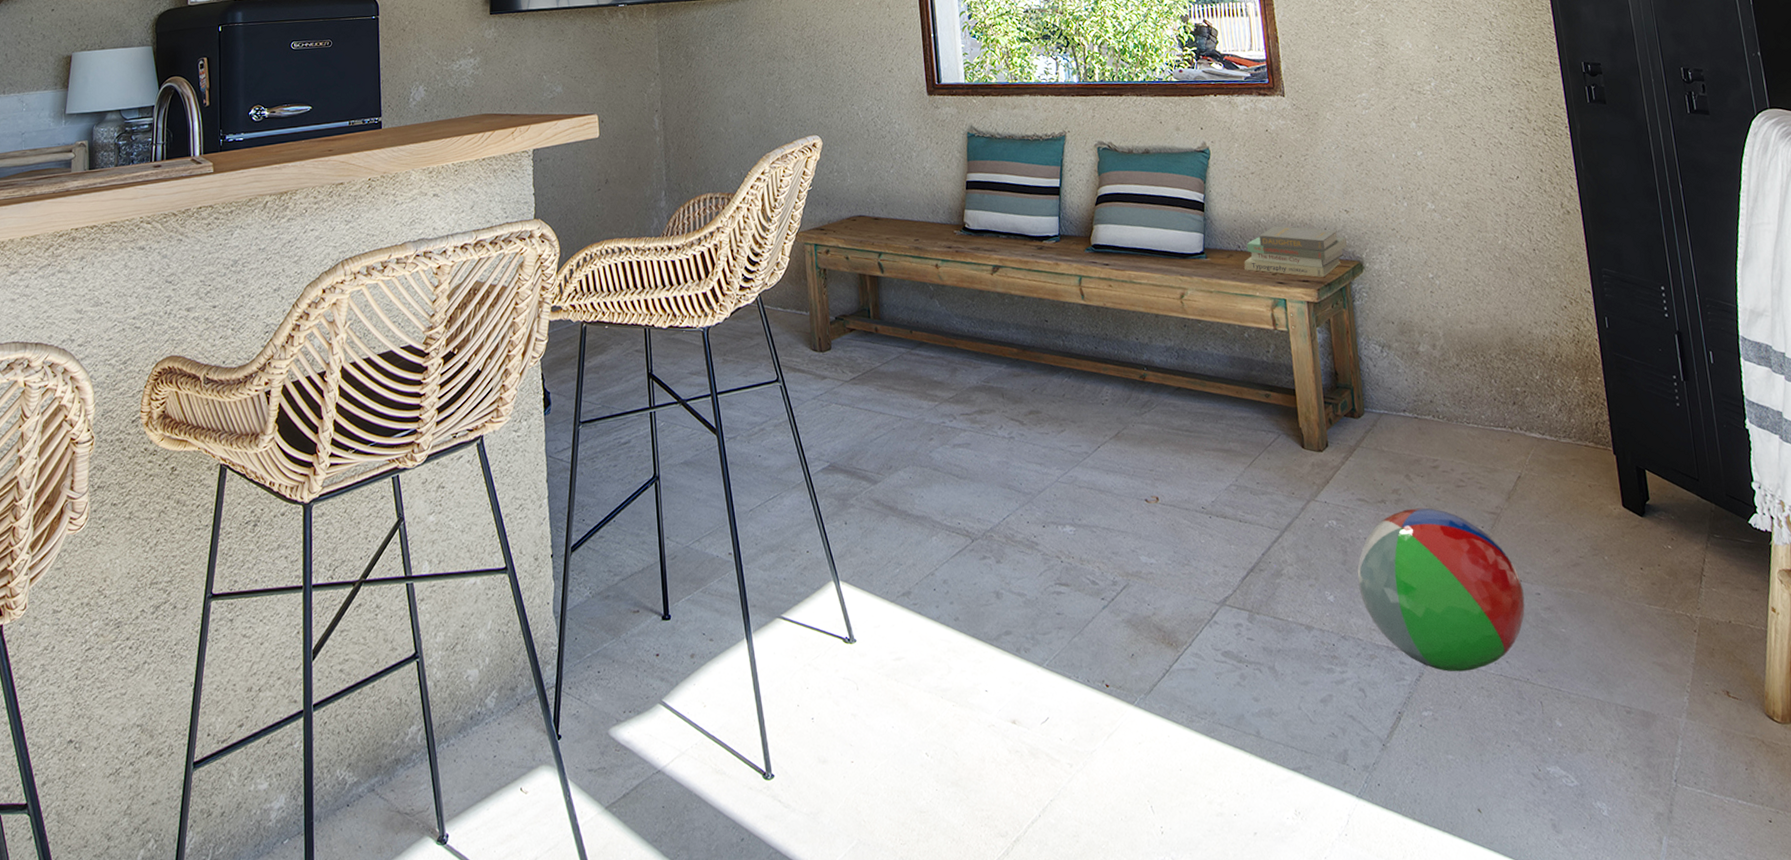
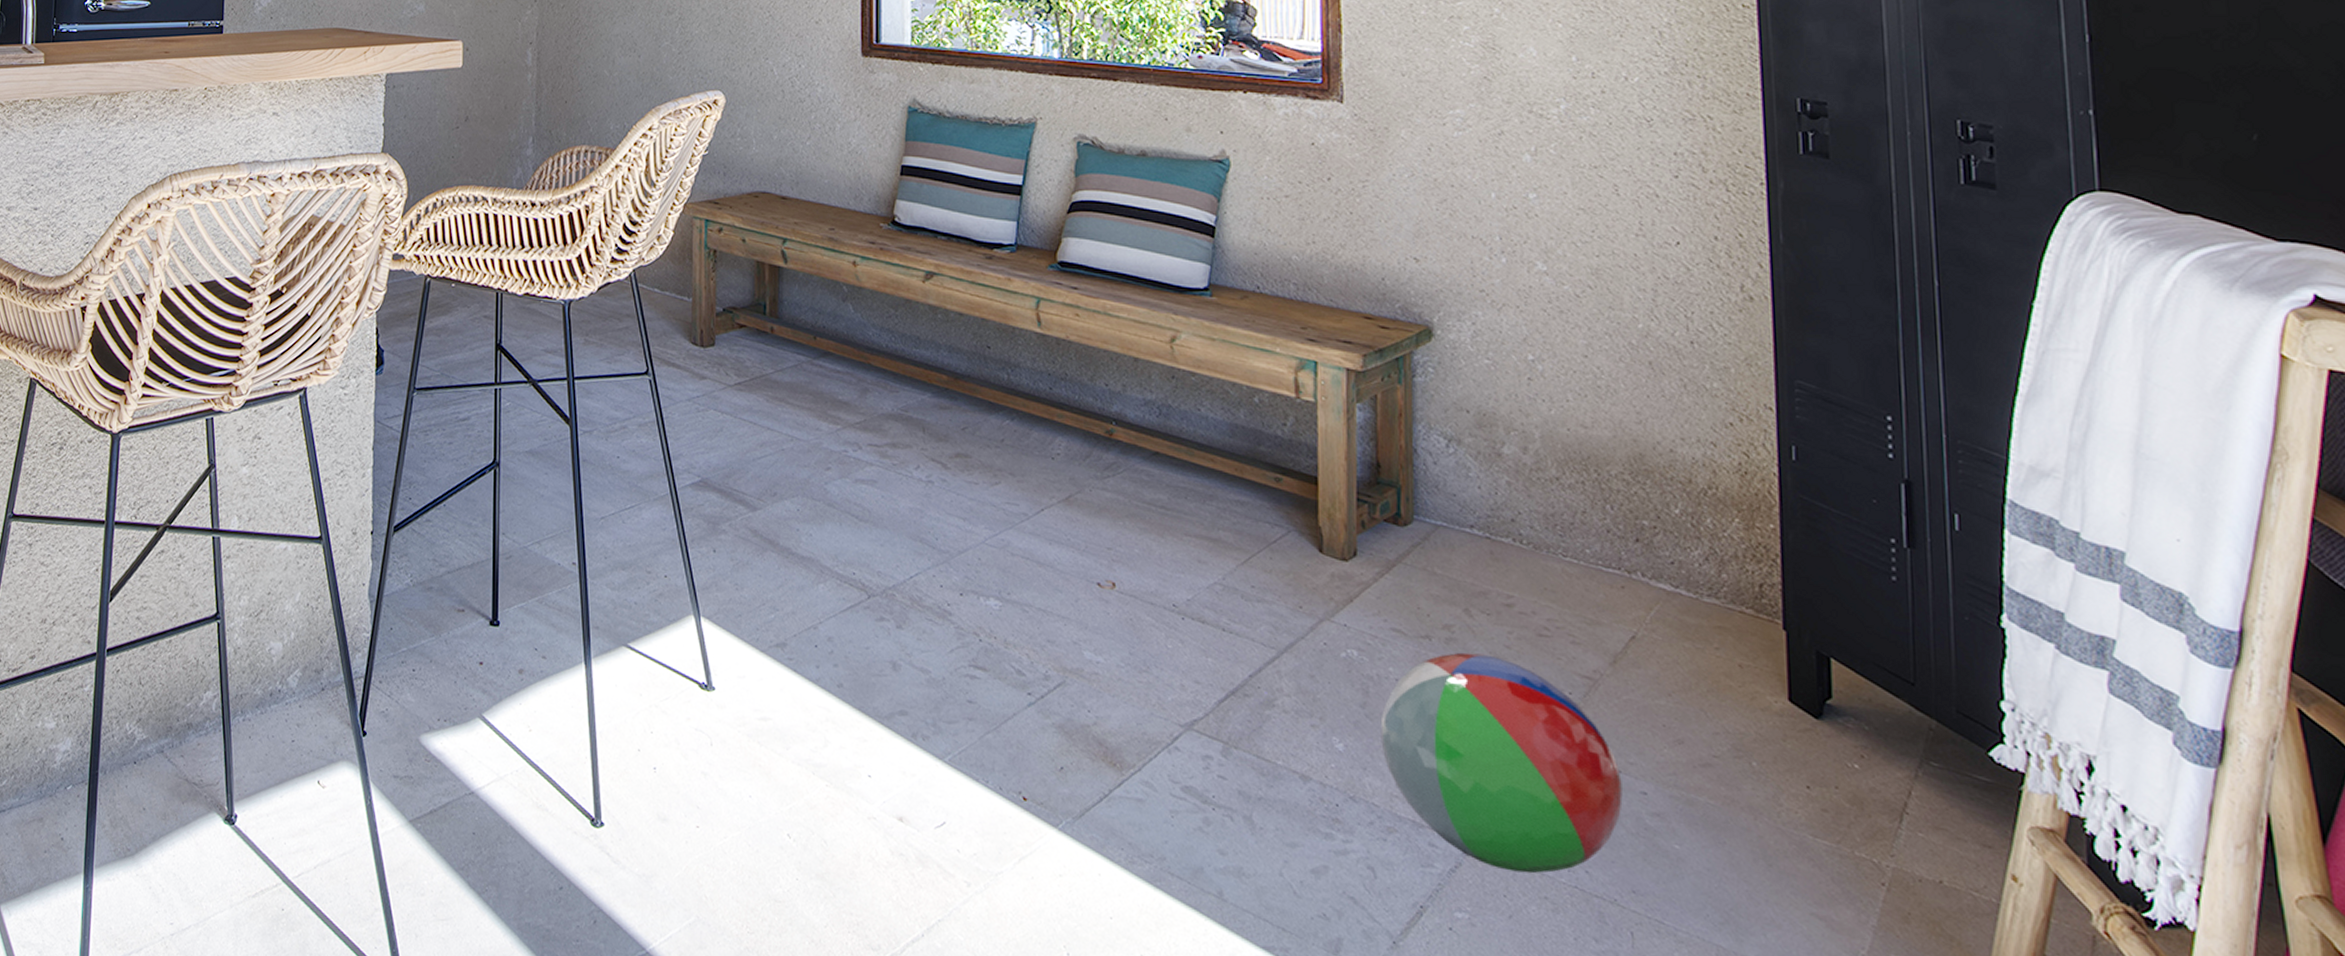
books: present [1244,226,1347,277] -> none [1263,267,1412,340]

